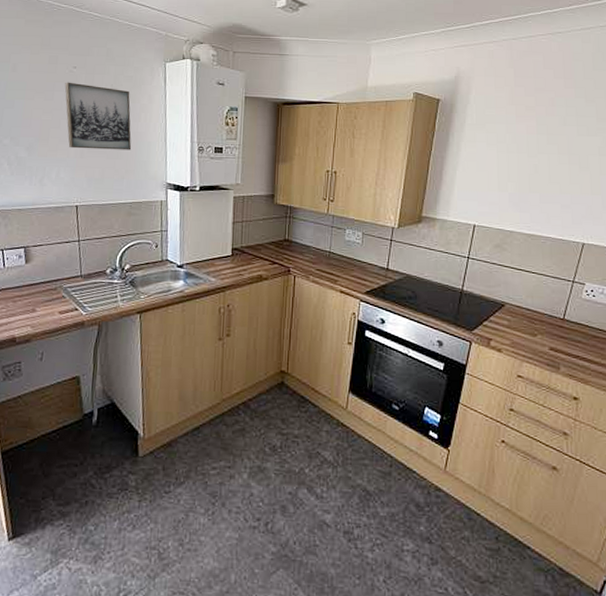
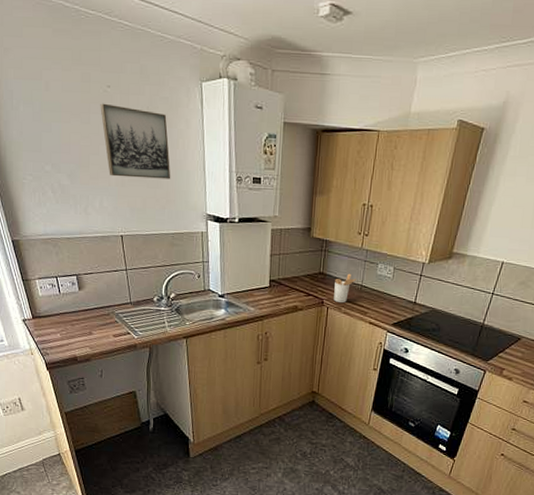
utensil holder: none [301,240,325,270] -> present [334,273,357,303]

